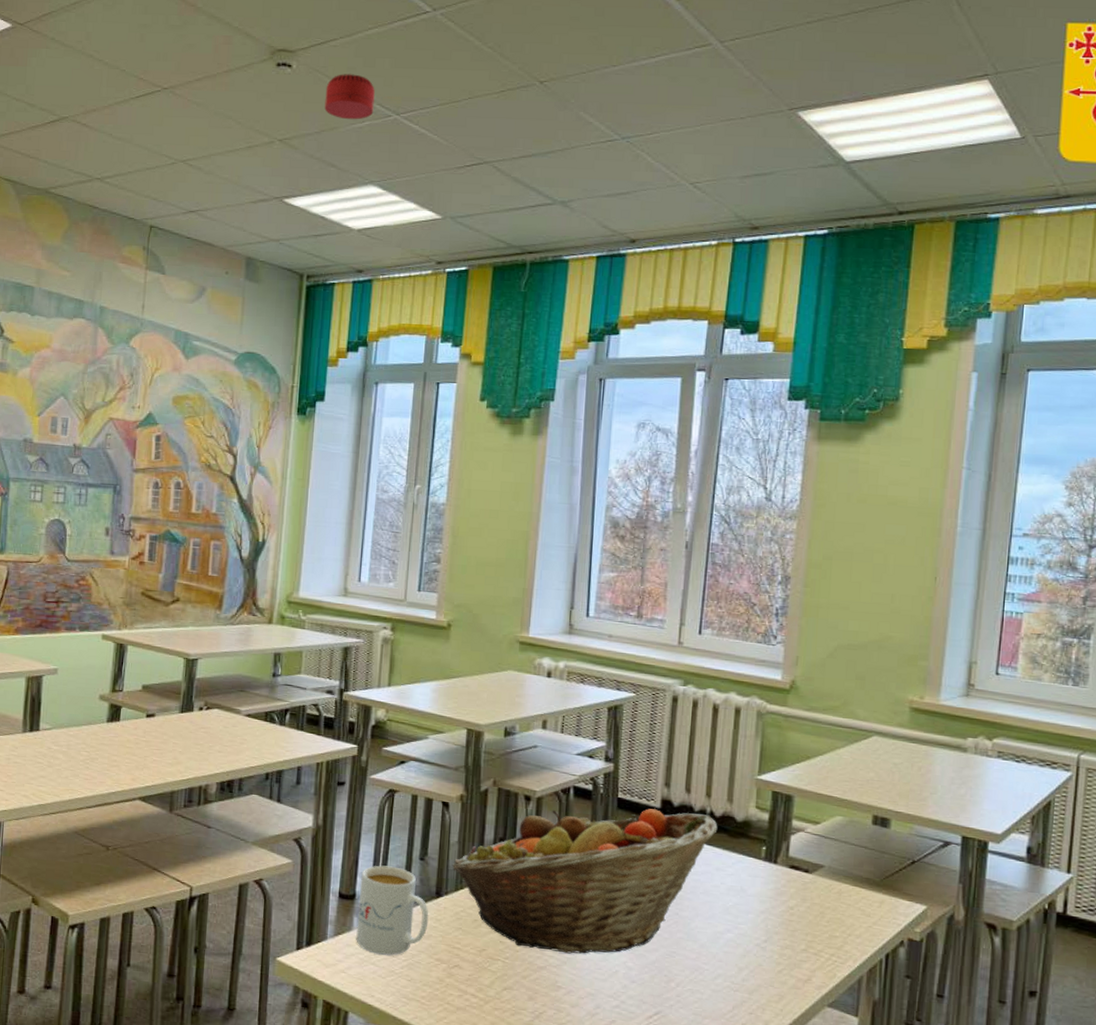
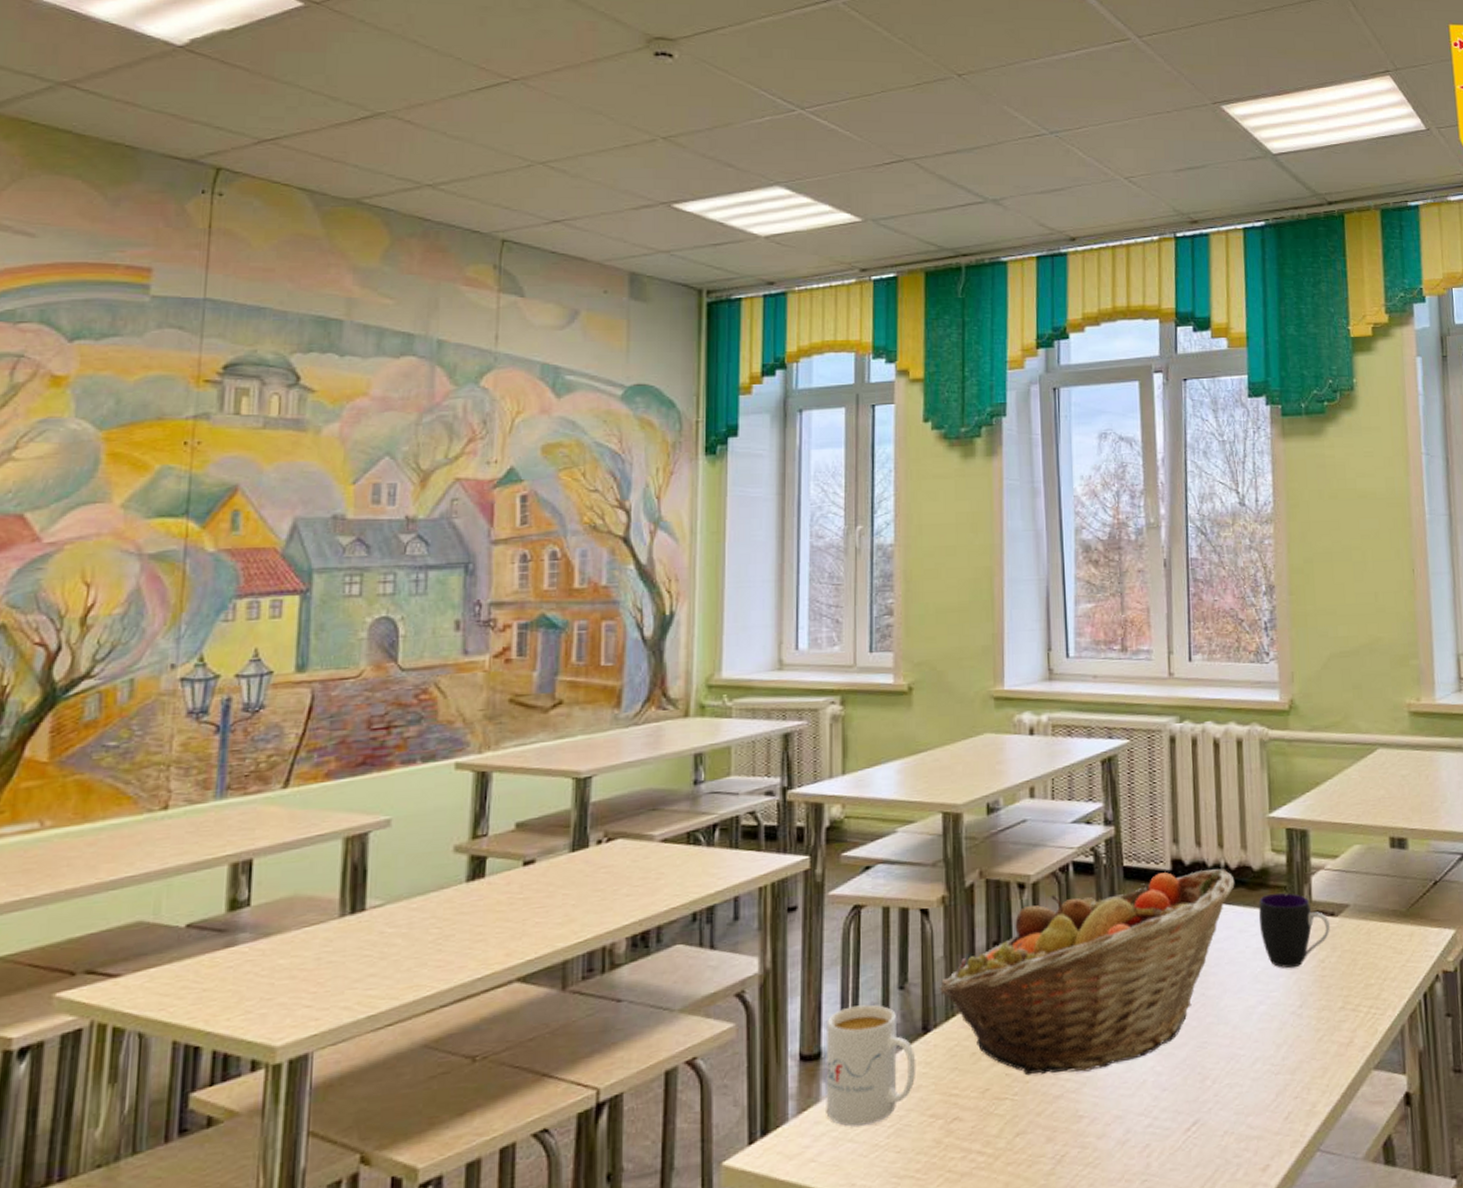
smoke detector: present [324,74,375,120] -> none [716,65,774,115]
cup: none [736,844,803,909] -> present [1259,893,1330,969]

